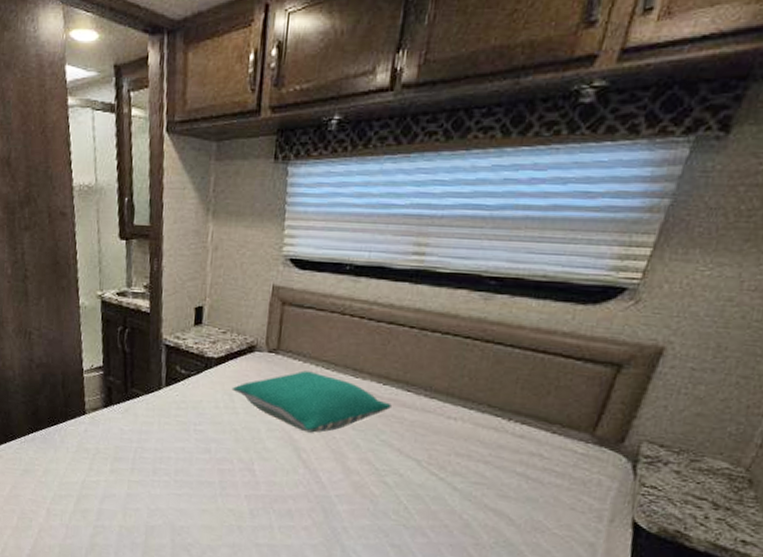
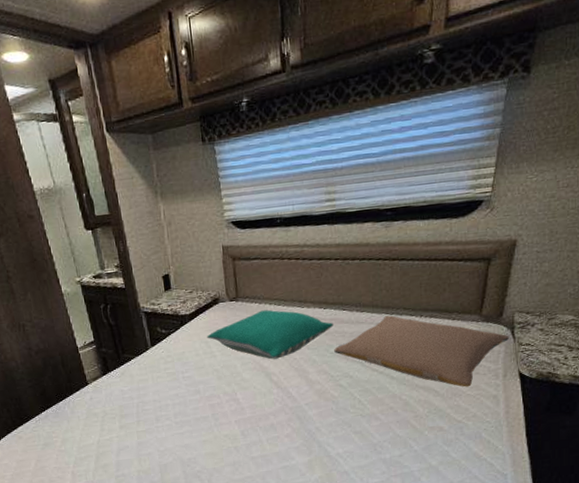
pillow: none [385,409,628,524] -> present [334,315,509,387]

